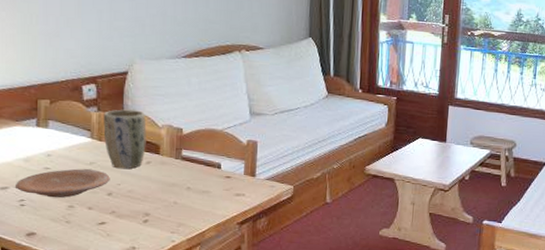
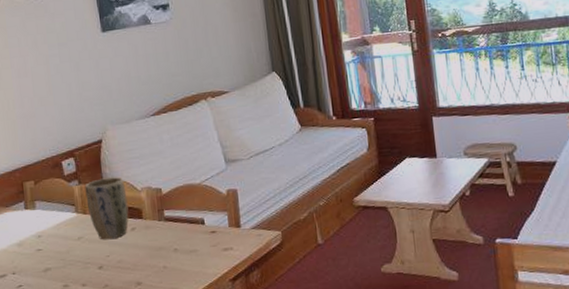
plate: present [16,168,110,198] -> none [13,244,99,280]

